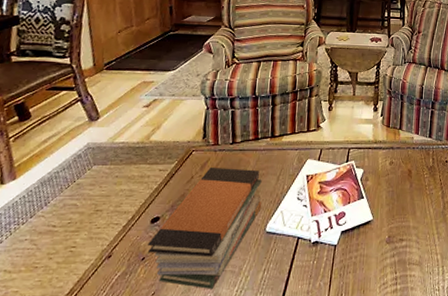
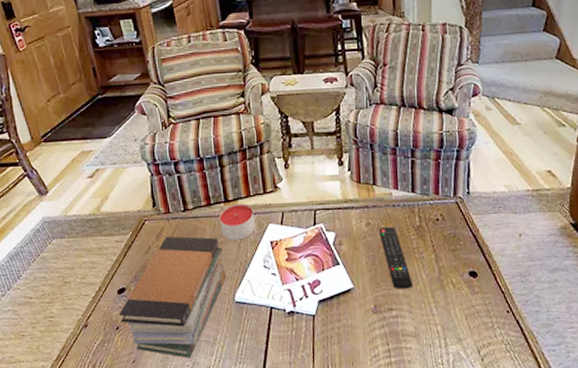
candle: none [263,139,296,173] -> present [219,203,255,240]
remote control: none [399,166,422,222] -> present [378,226,413,289]

